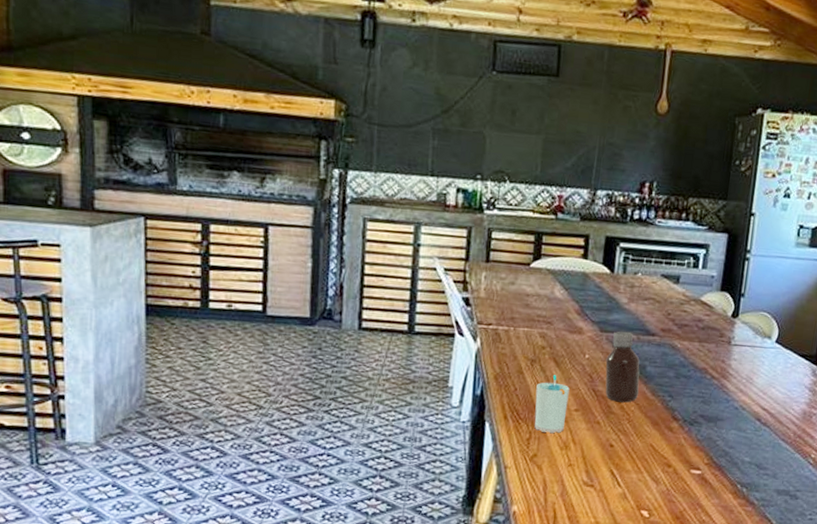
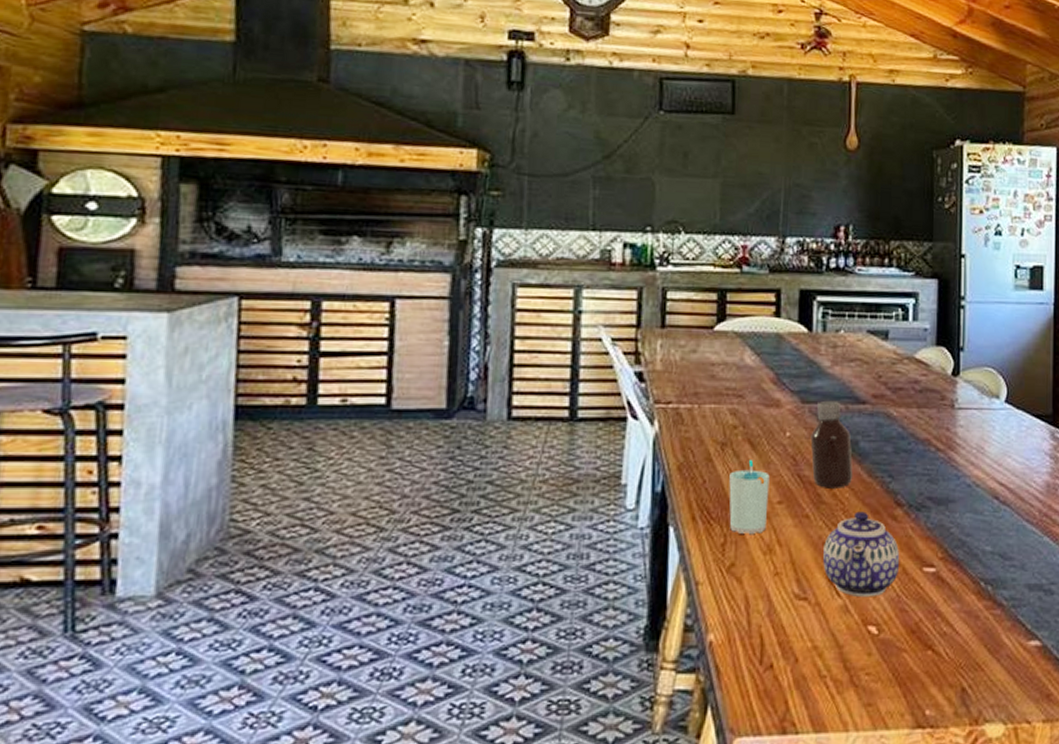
teapot: none [608,422,673,489] -> present [823,511,900,598]

